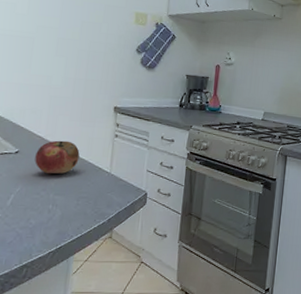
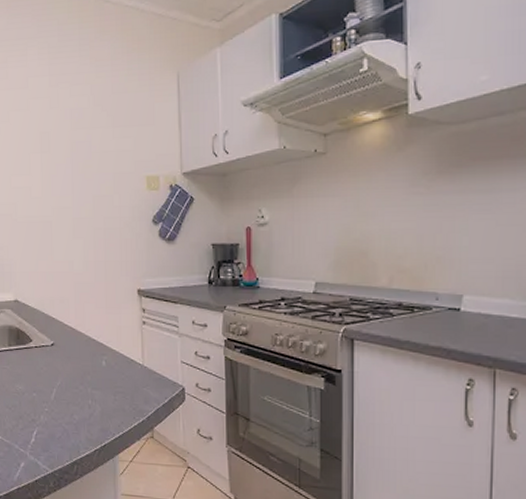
fruit: present [35,140,80,174] -> none [69,330,110,367]

